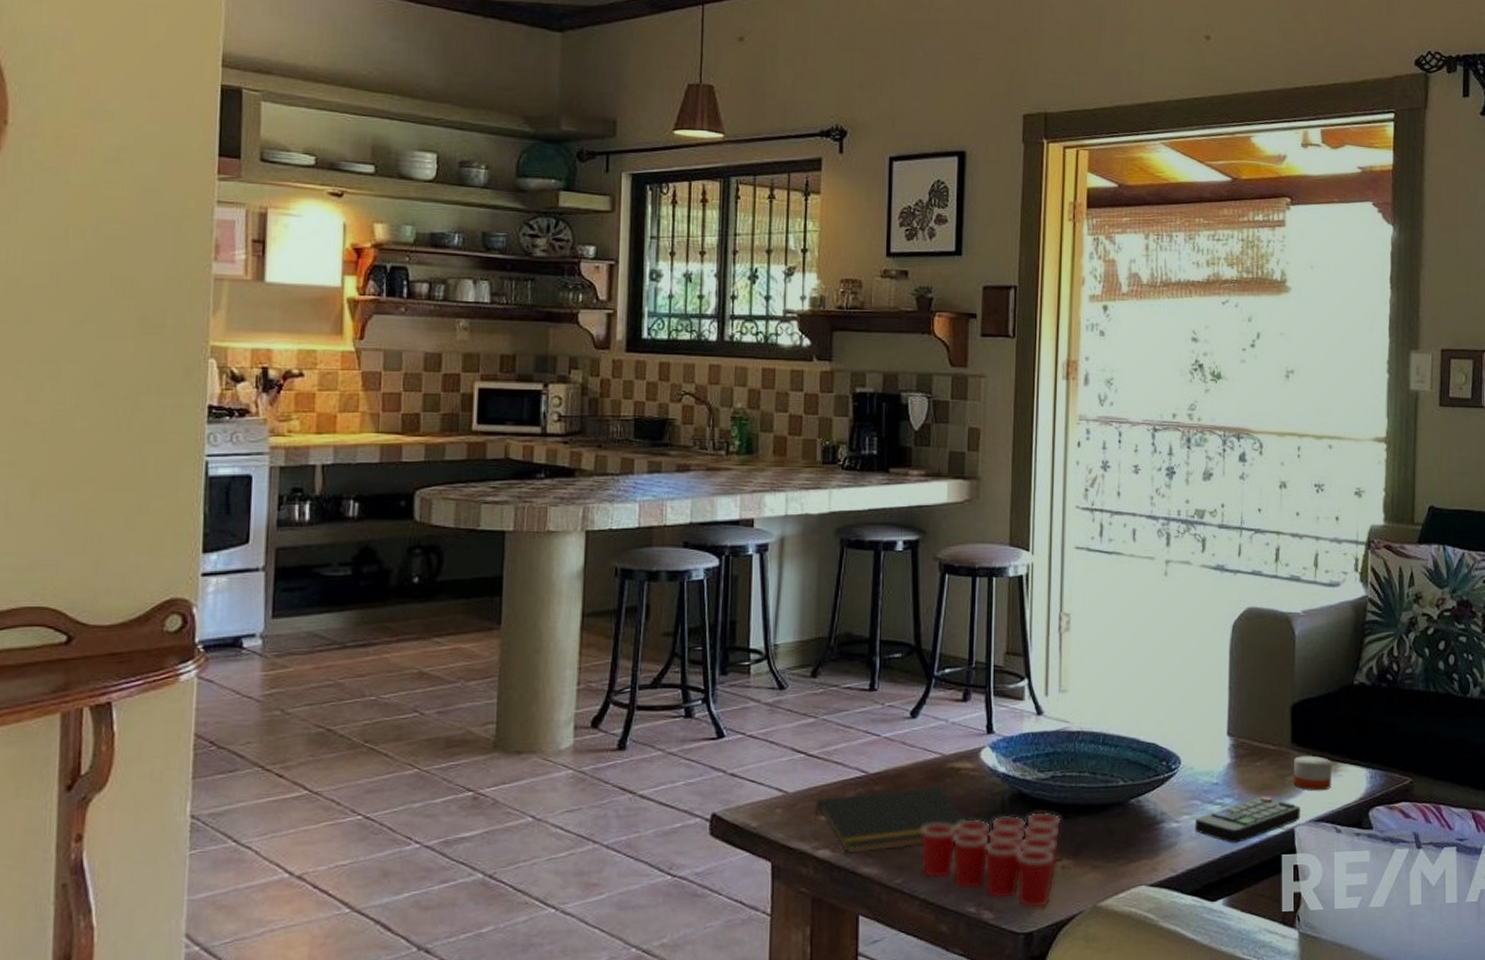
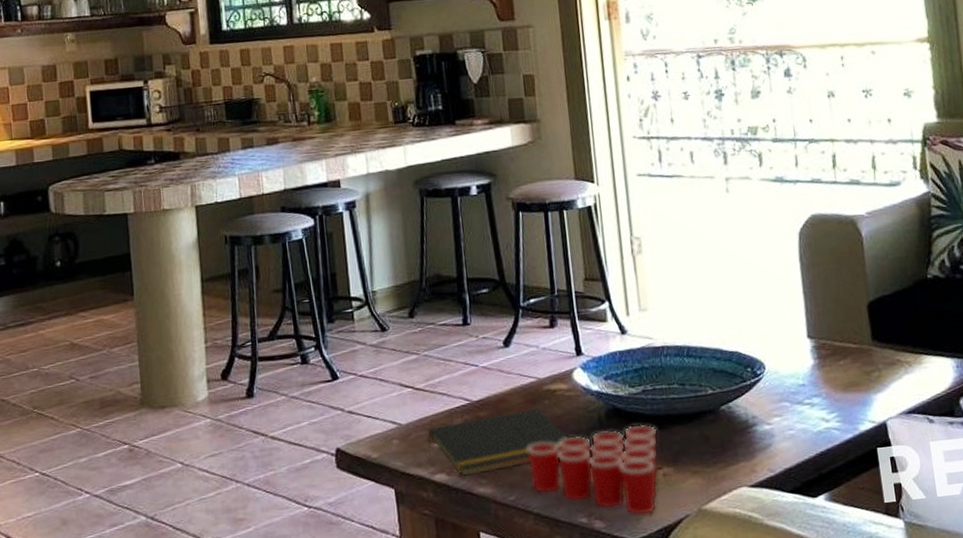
remote control: present [1194,796,1301,843] -> none [786,393,891,441]
candle: present [1293,751,1332,791] -> none [877,346,918,385]

